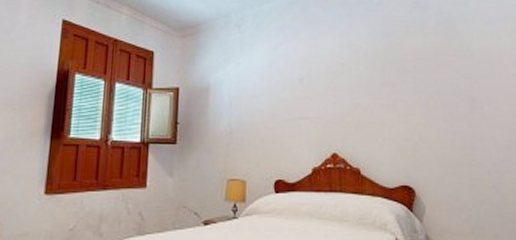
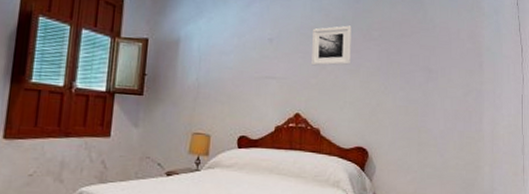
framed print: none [344,59,386,103] -> present [311,25,352,66]

